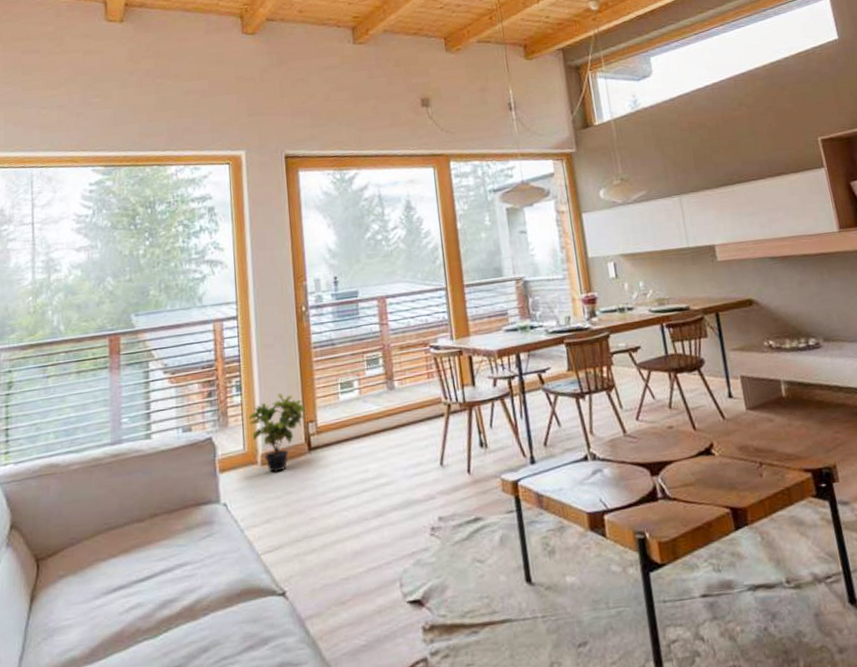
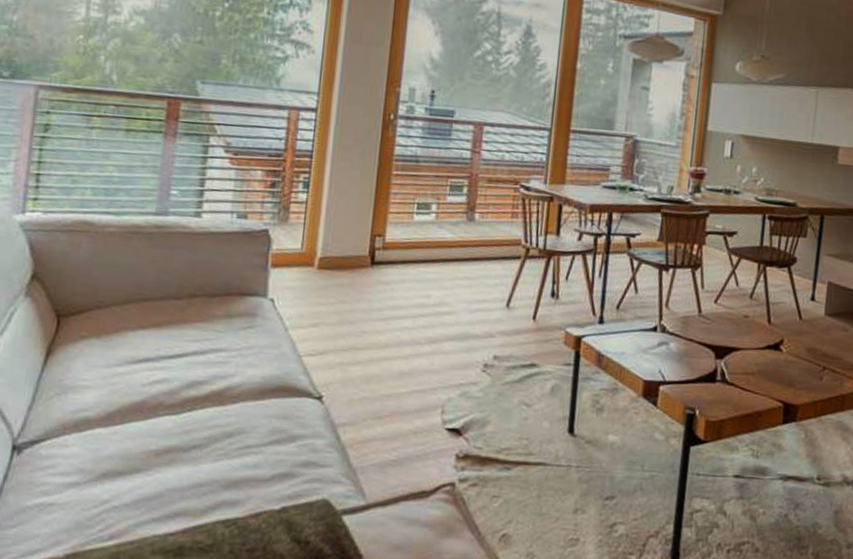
potted plant: present [248,393,306,472] -> none [311,199,376,279]

